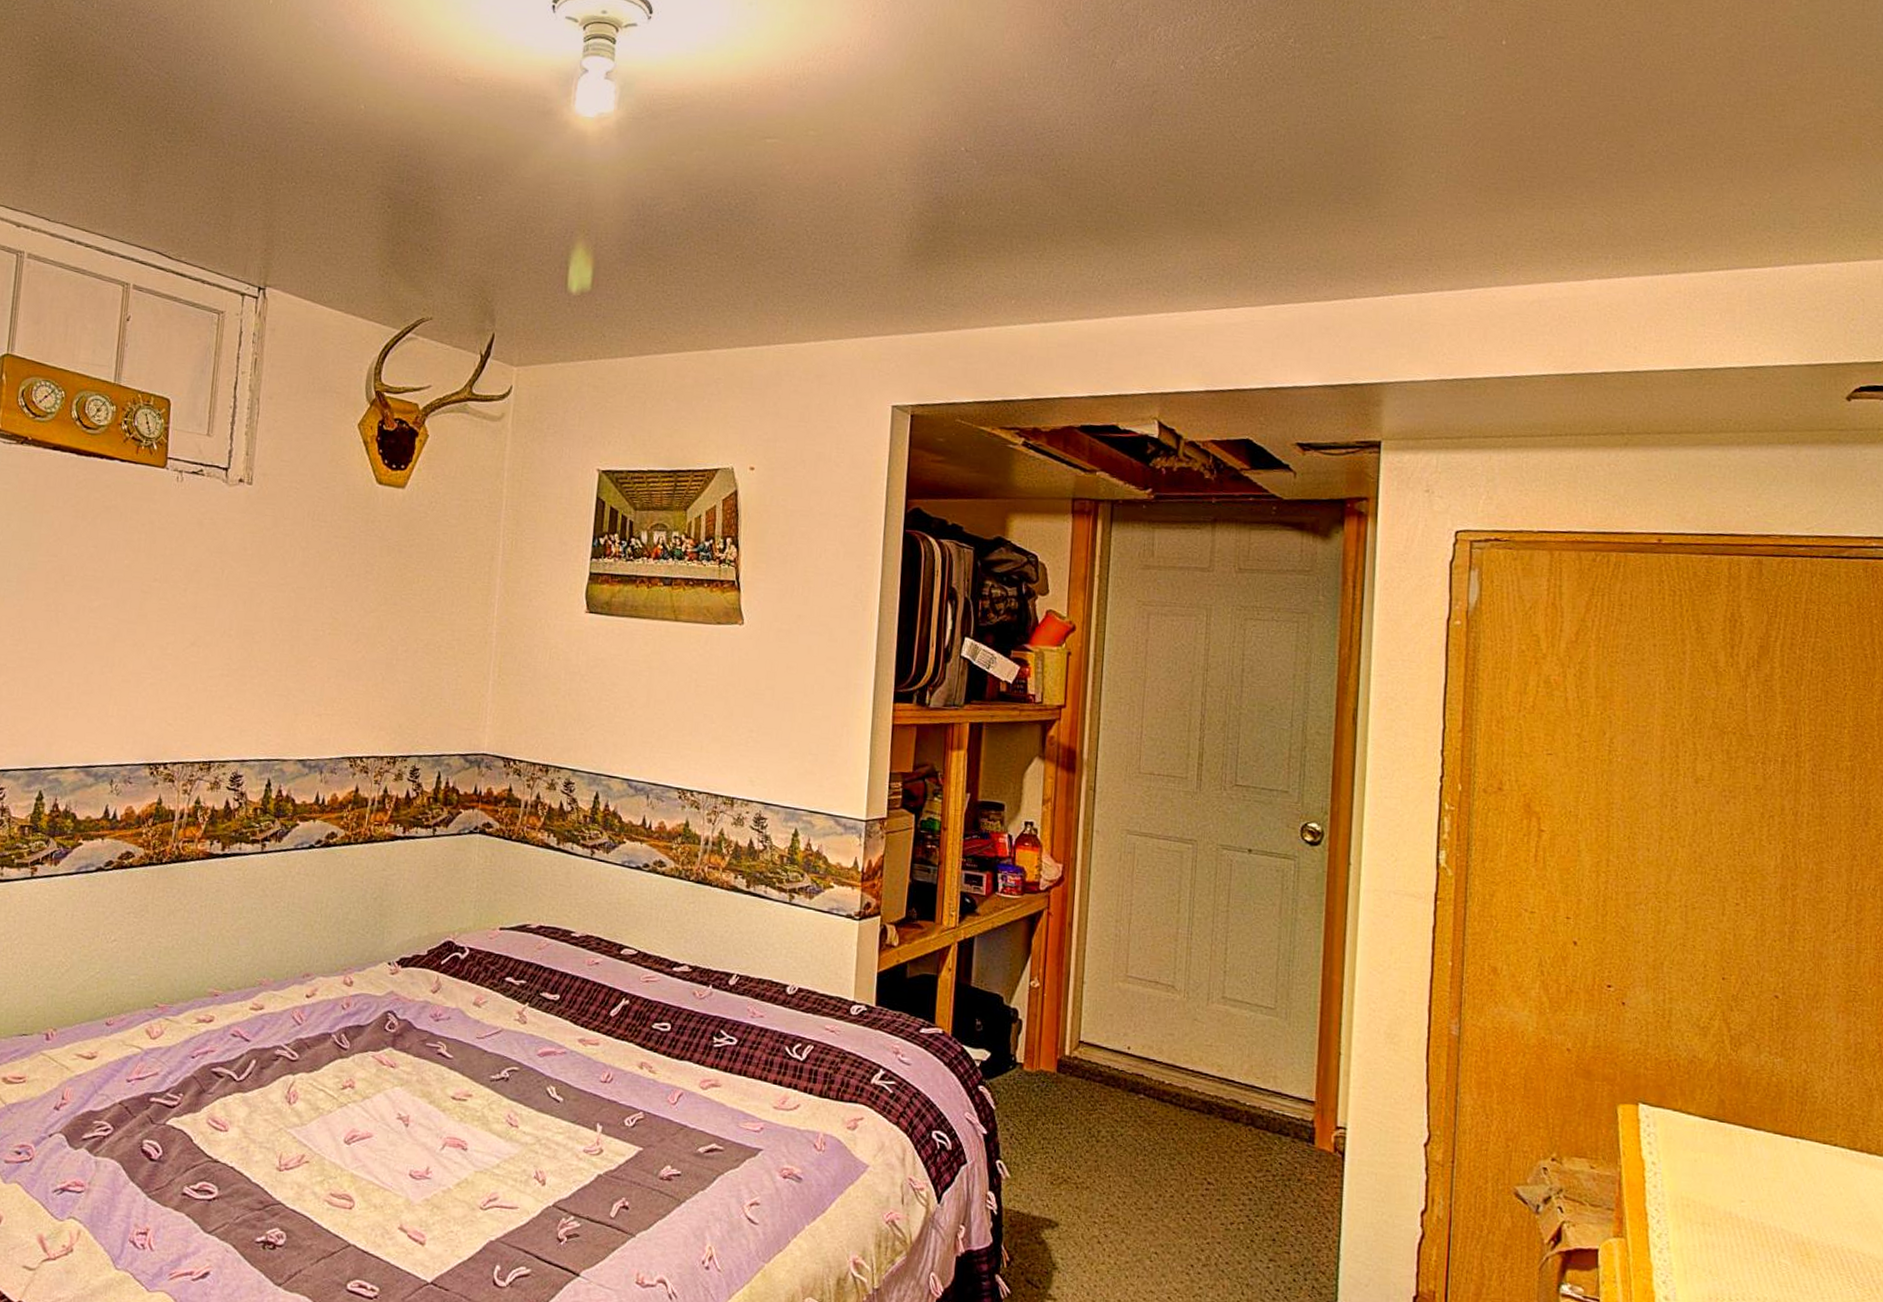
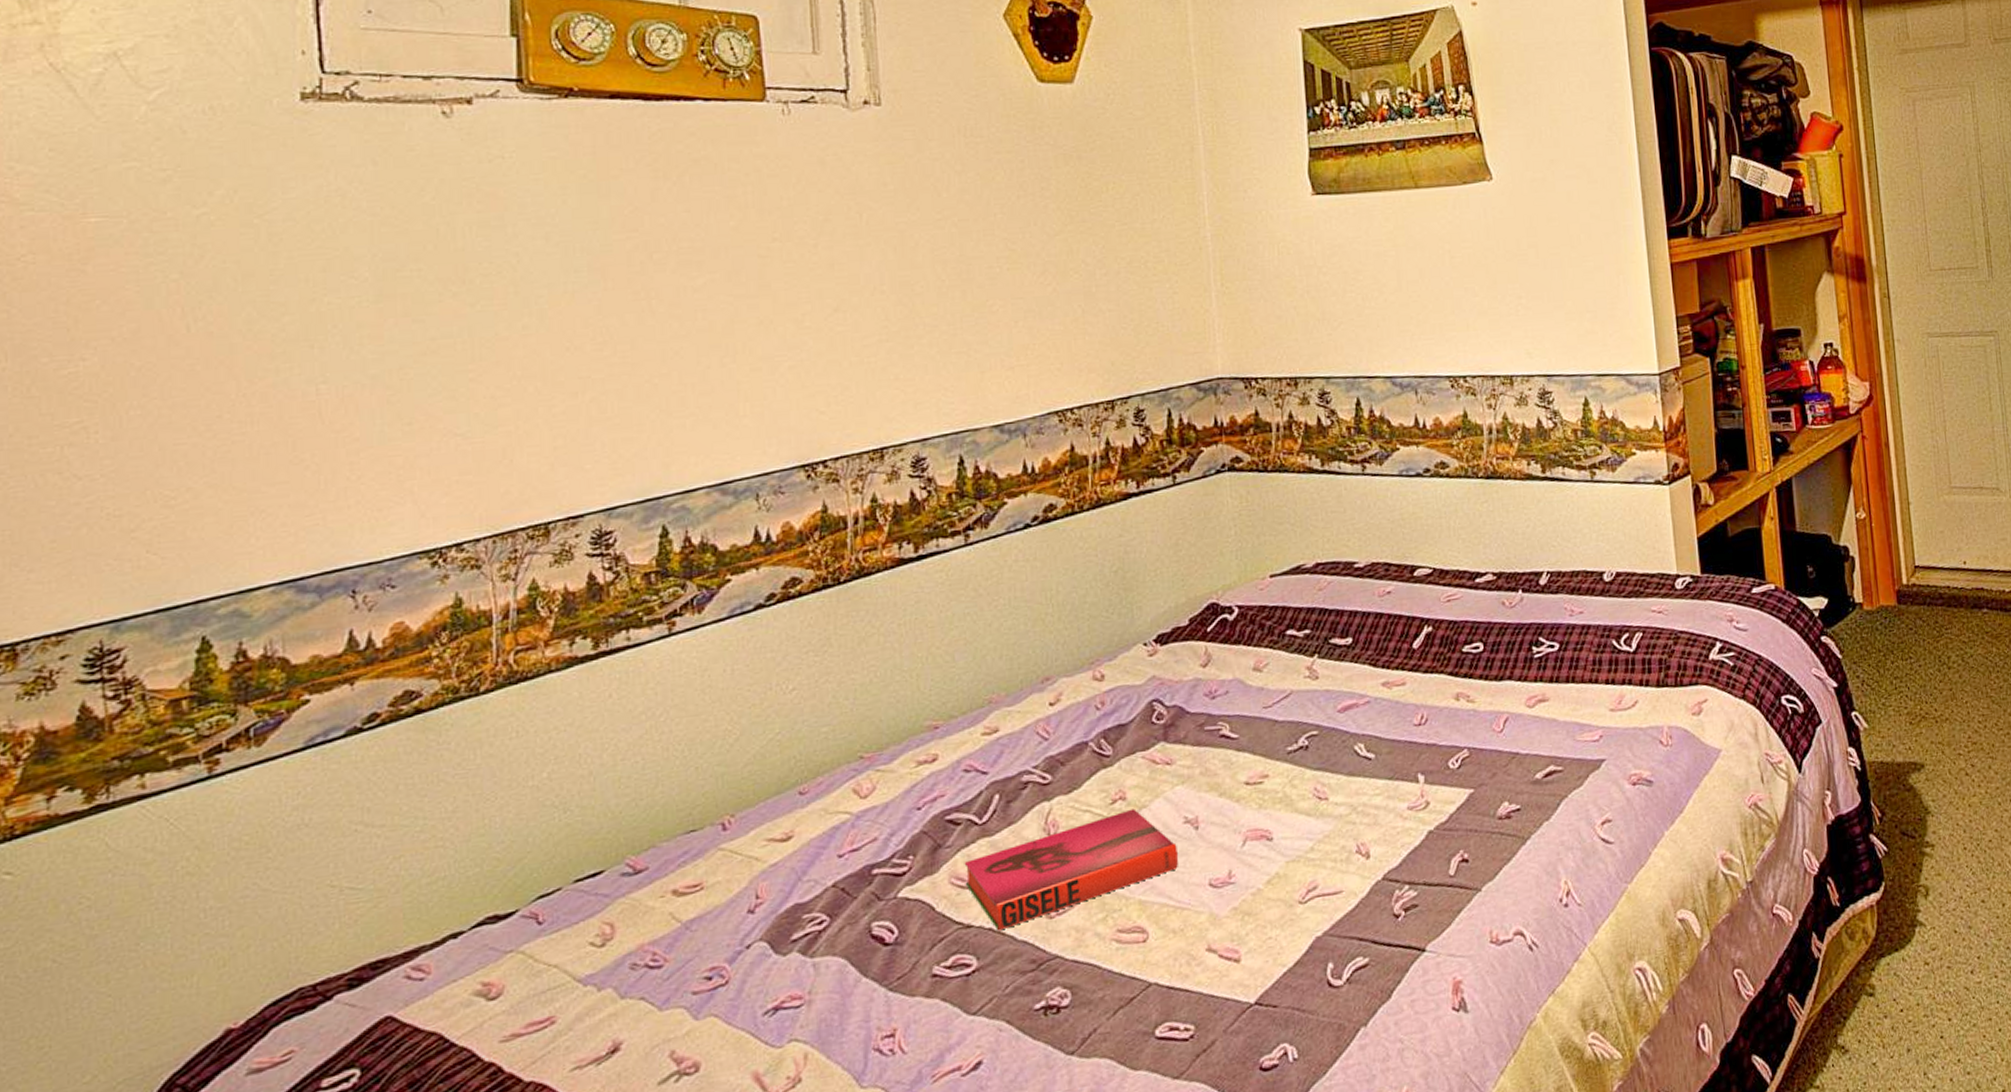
hardback book: none [218,1097,389,1171] -> present [964,808,1178,931]

